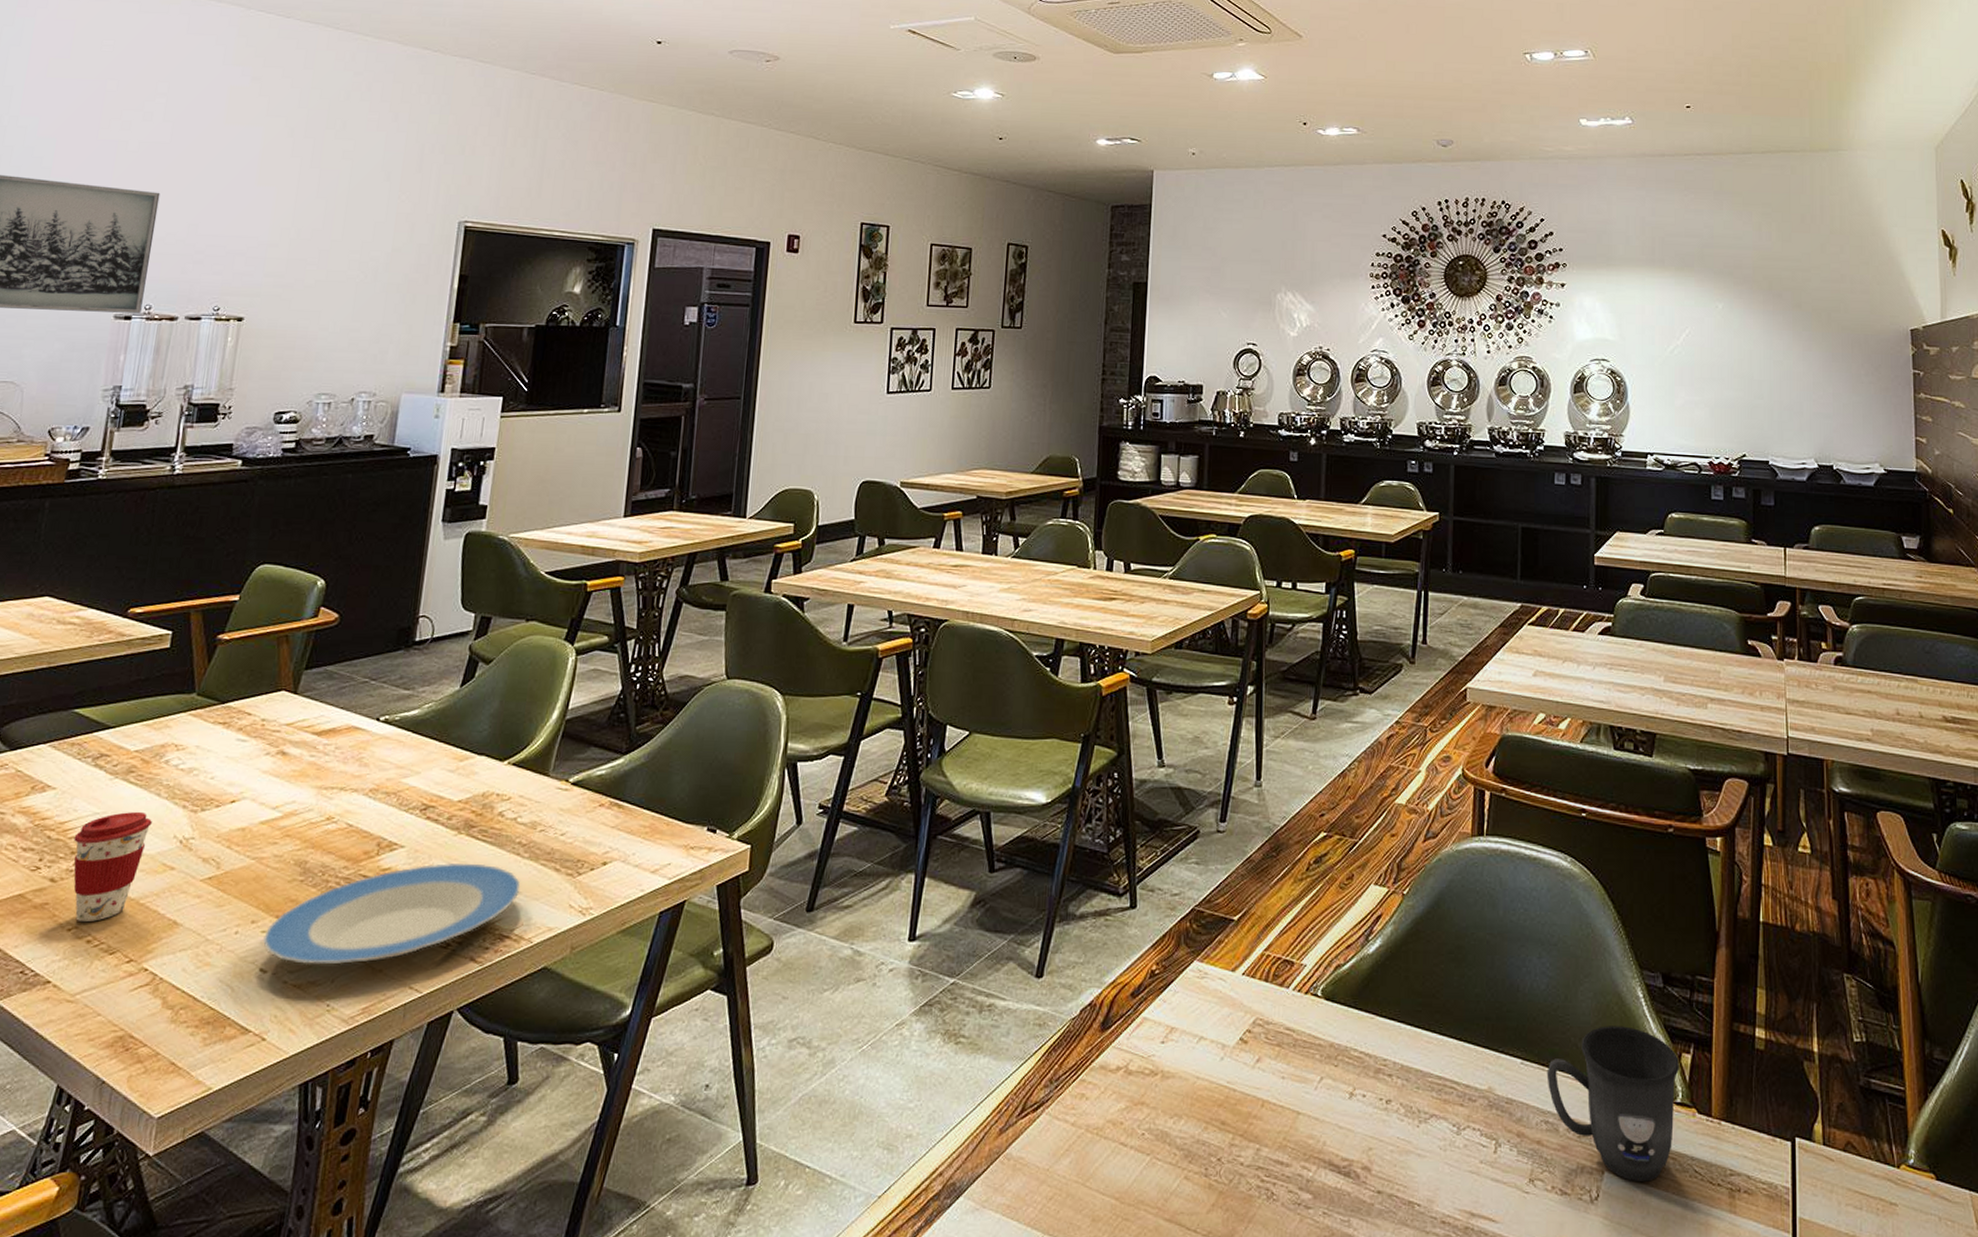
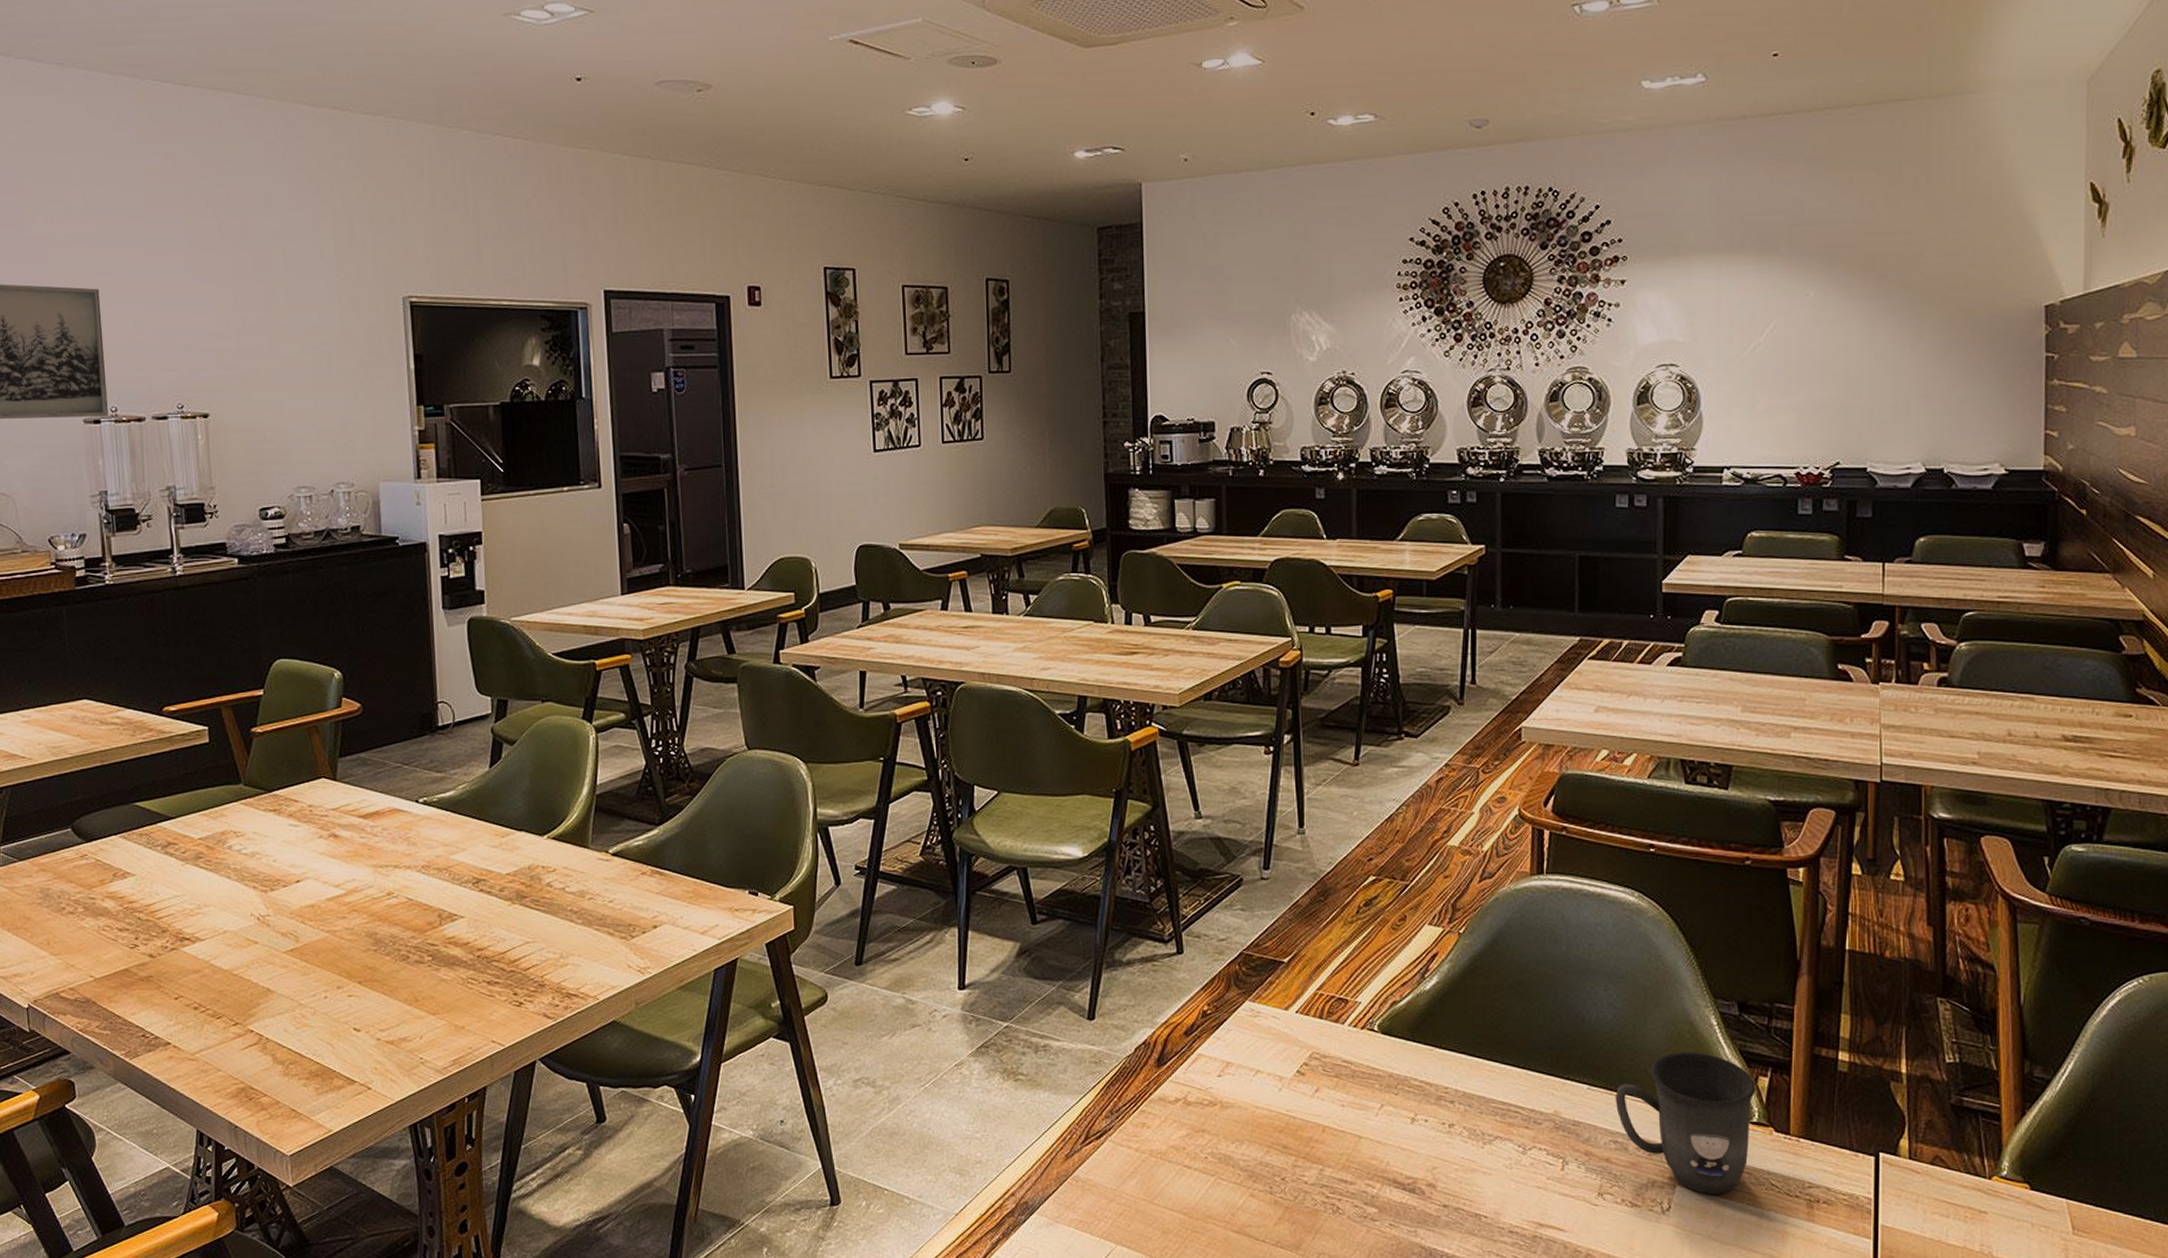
coffee cup: present [73,811,152,923] -> none [161,893,229,992]
plate: present [262,863,521,965] -> none [350,930,579,1023]

